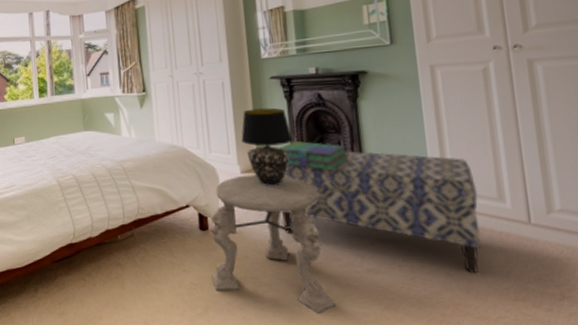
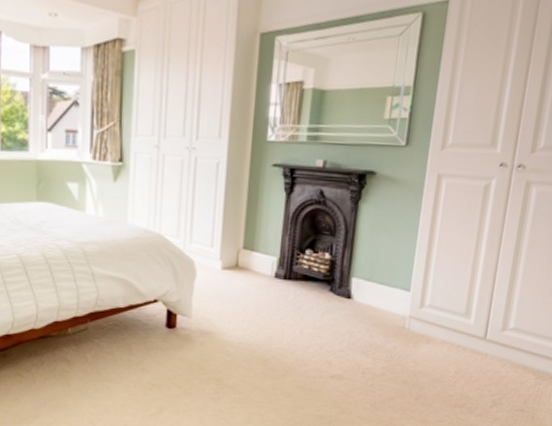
side table: present [210,175,336,315] -> none [172,272,300,417]
table lamp: present [241,108,293,186] -> none [228,198,285,286]
stack of books: present [279,140,349,171] -> none [268,239,338,275]
bench: present [282,151,482,274] -> none [258,256,450,383]

